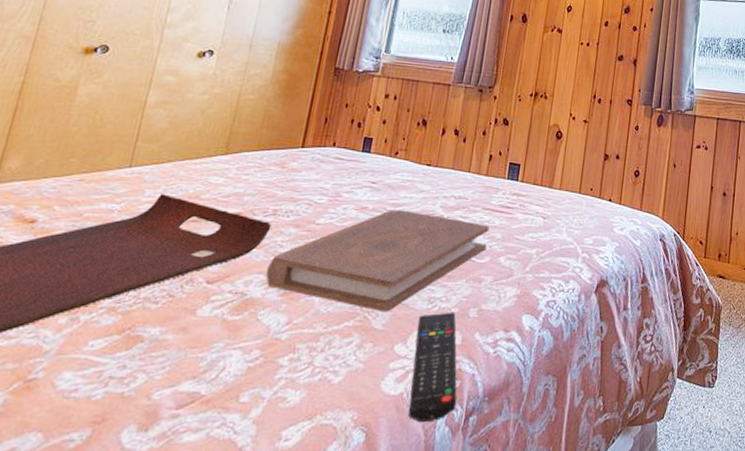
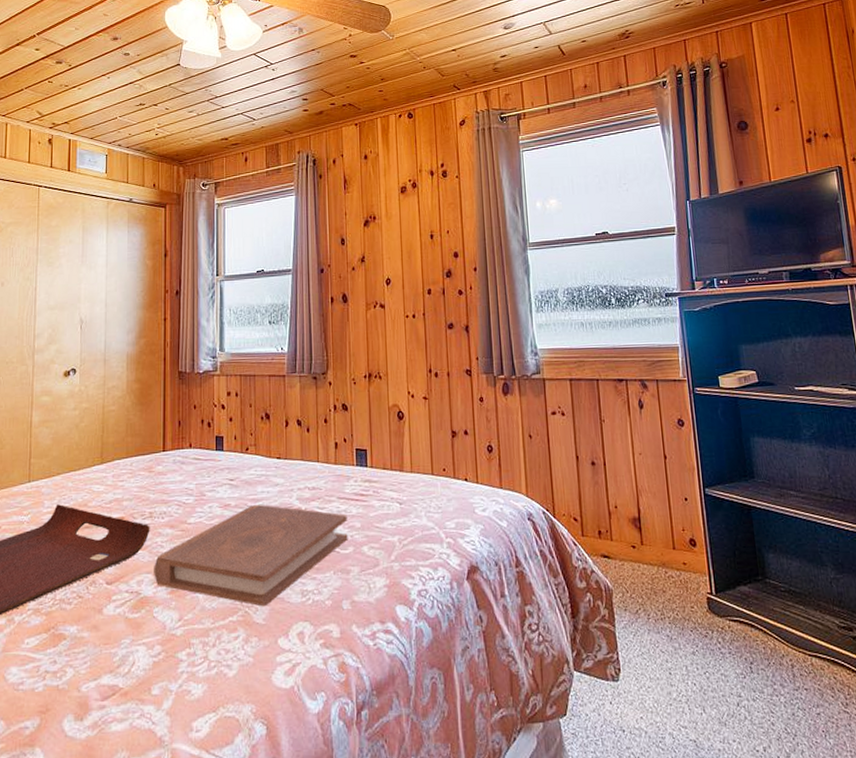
remote control: present [408,311,457,422] -> none [295,604,347,715]

